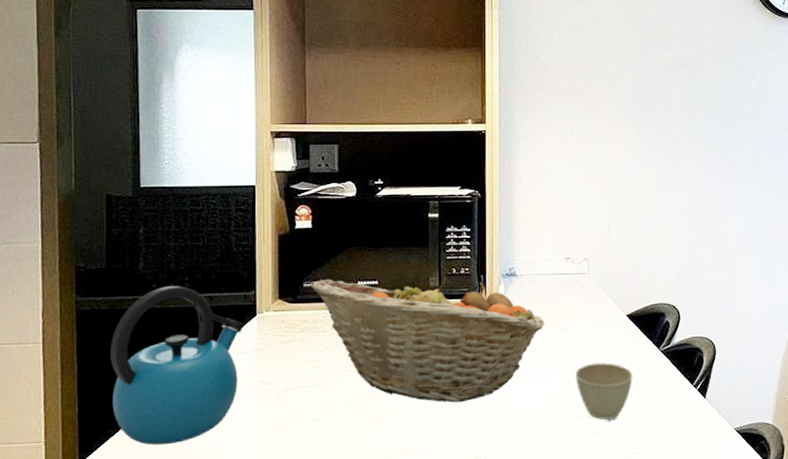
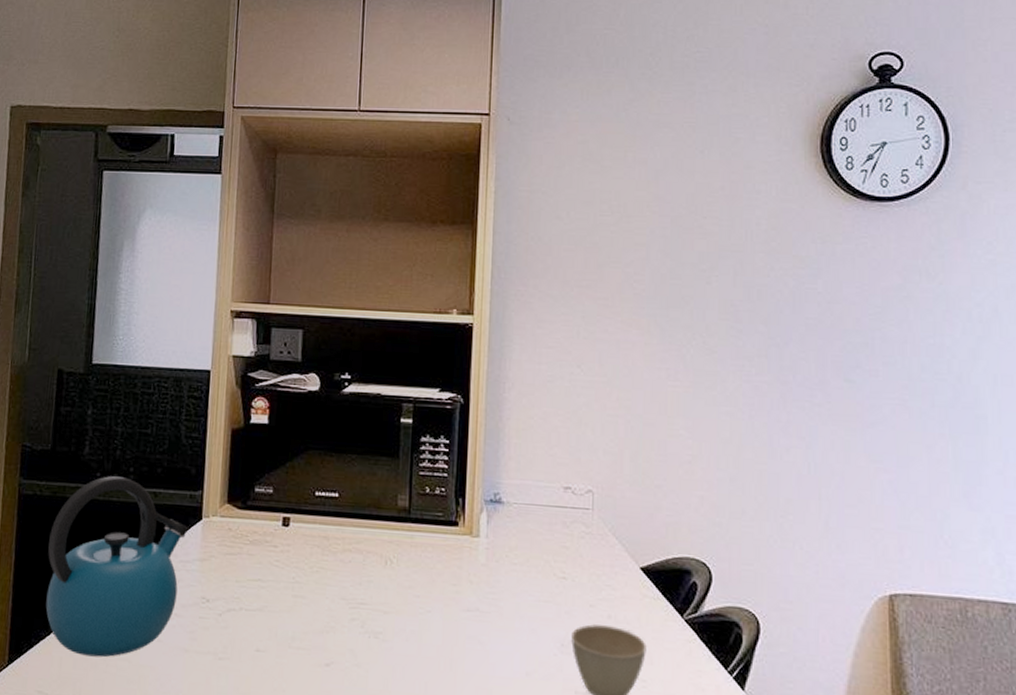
fruit basket: present [311,276,545,403] -> none [263,484,535,653]

